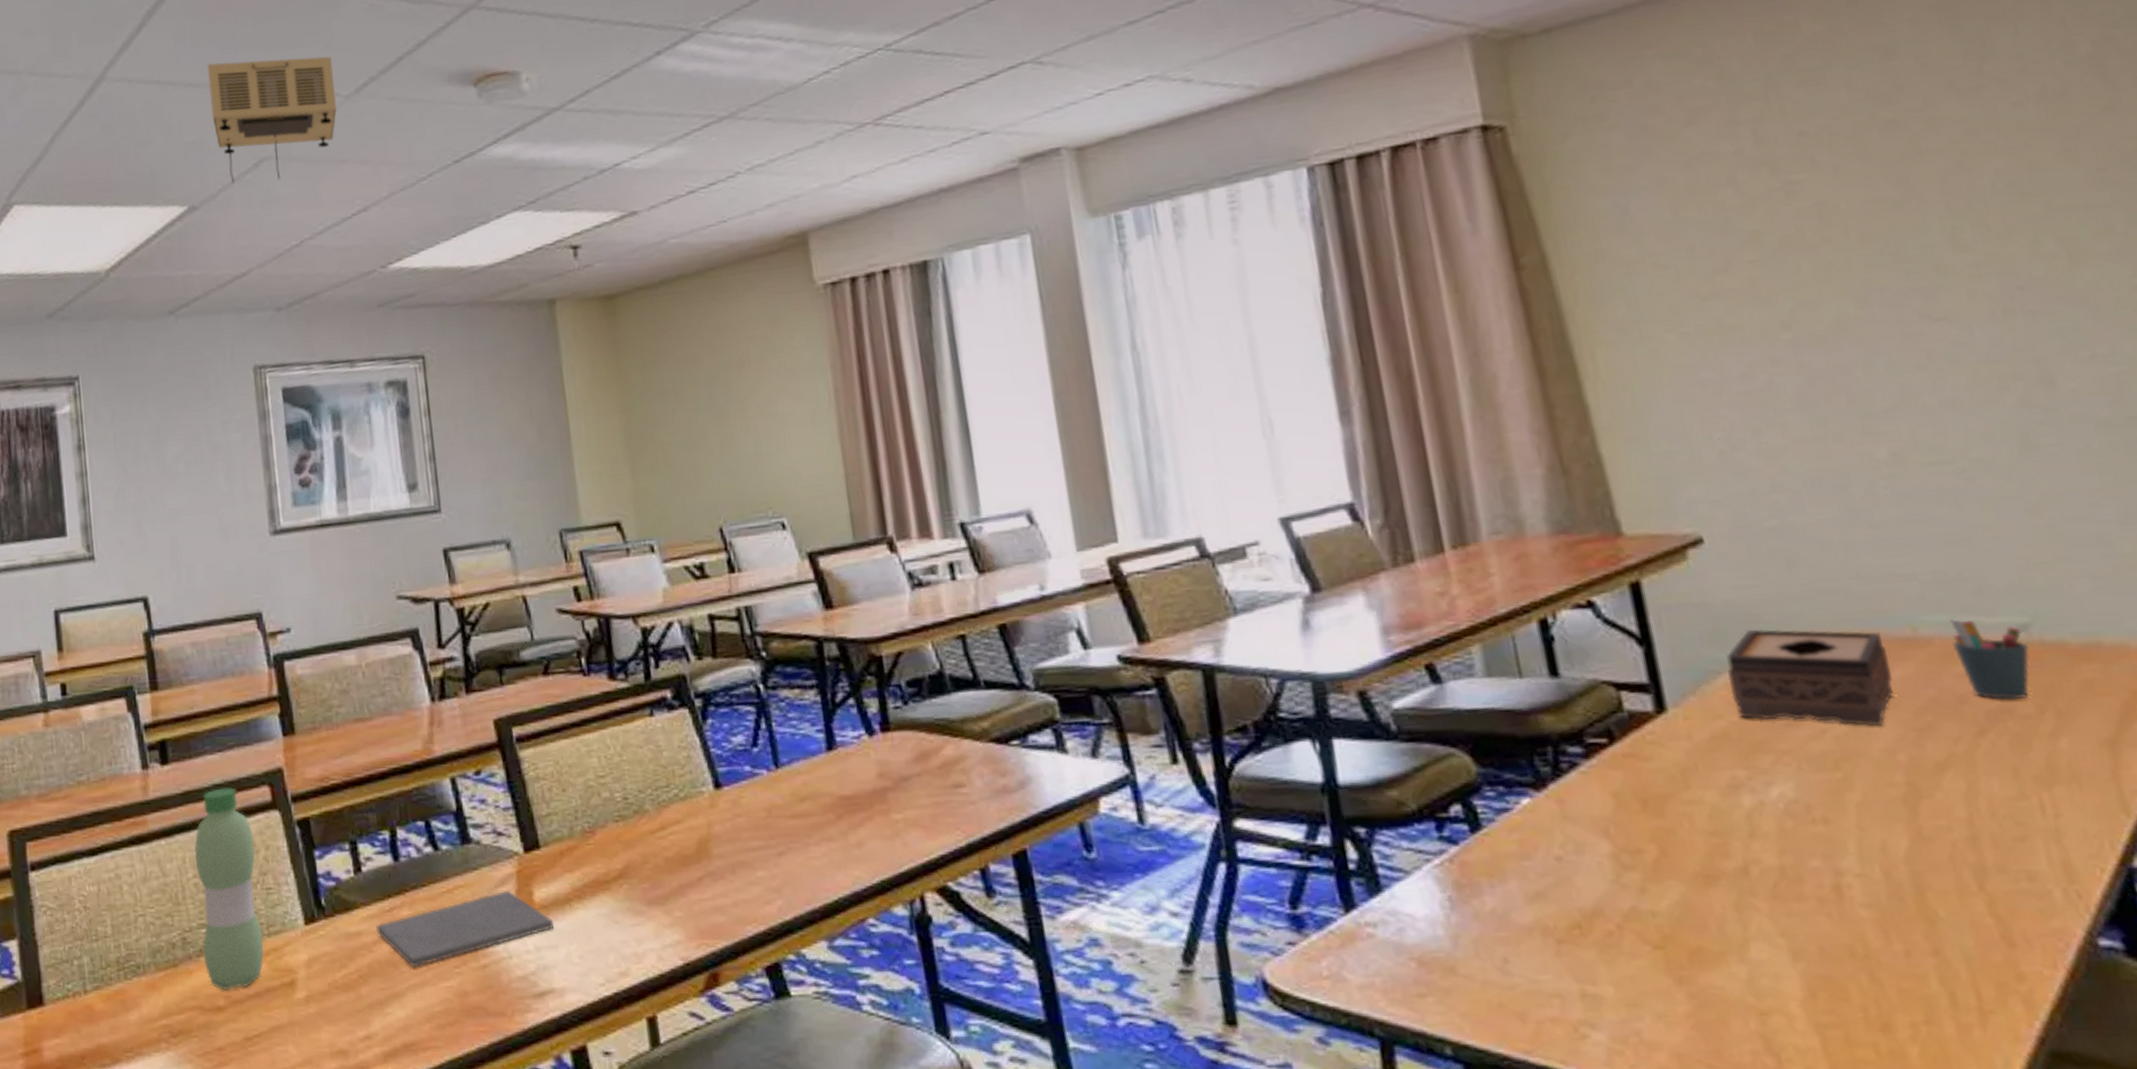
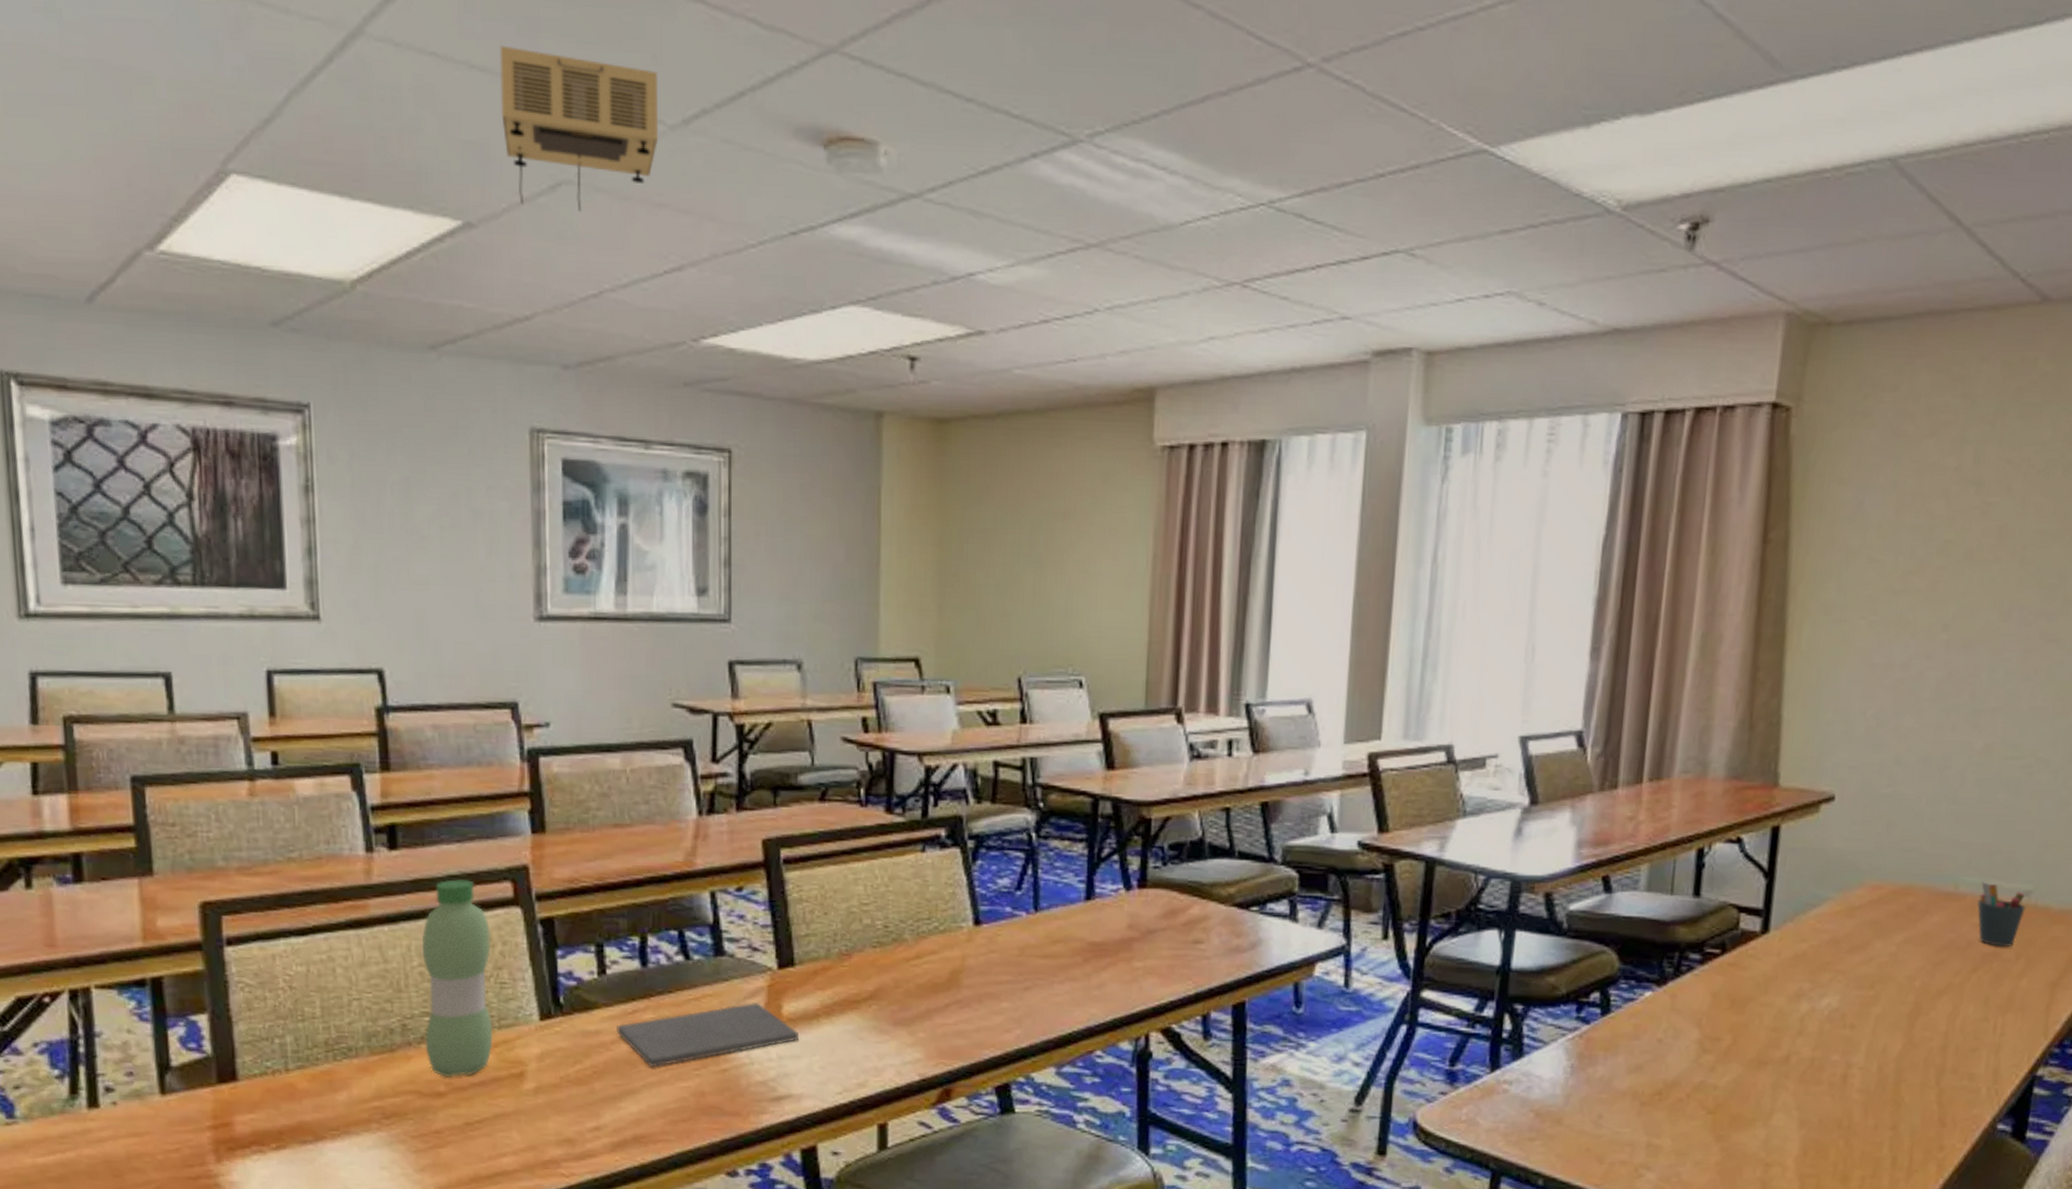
tissue box: present [1726,629,1894,727] -> none [1817,874,1933,959]

